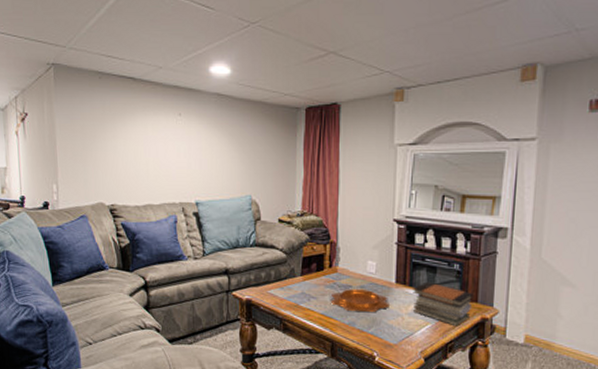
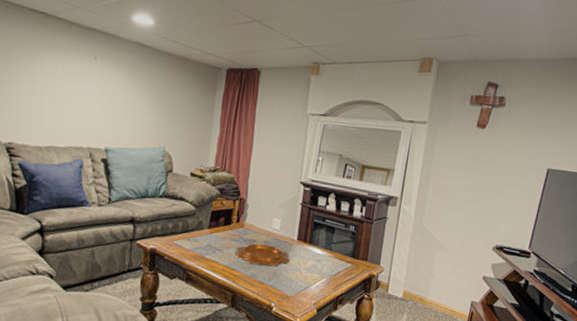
book stack: present [413,281,474,327] -> none [311,240,364,282]

